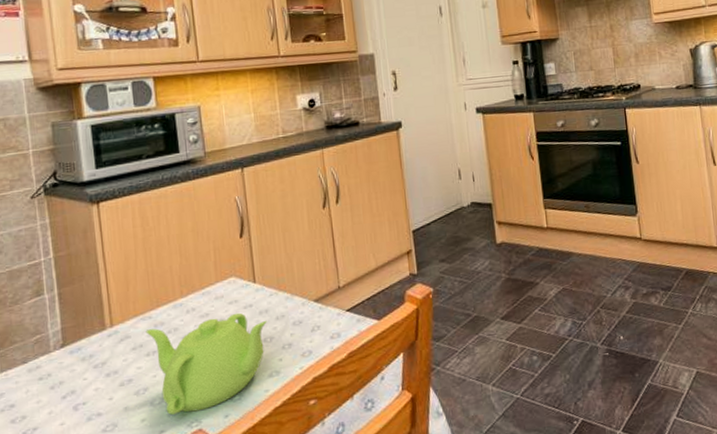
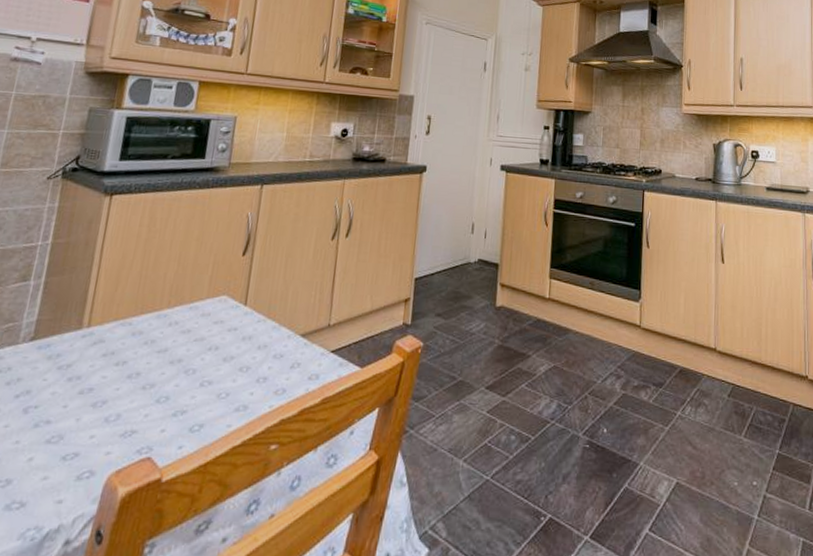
teapot: present [145,312,267,415] -> none [119,334,248,437]

